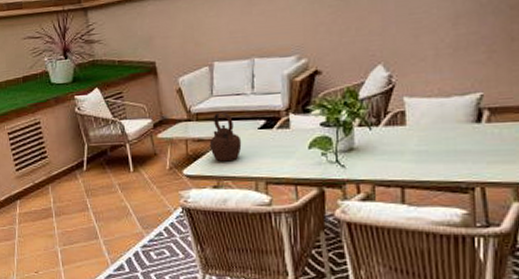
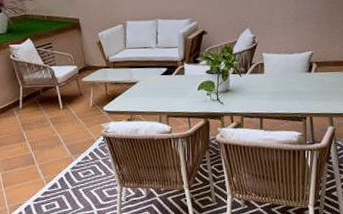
teapot: present [209,112,242,162] -> none [124,61,149,101]

